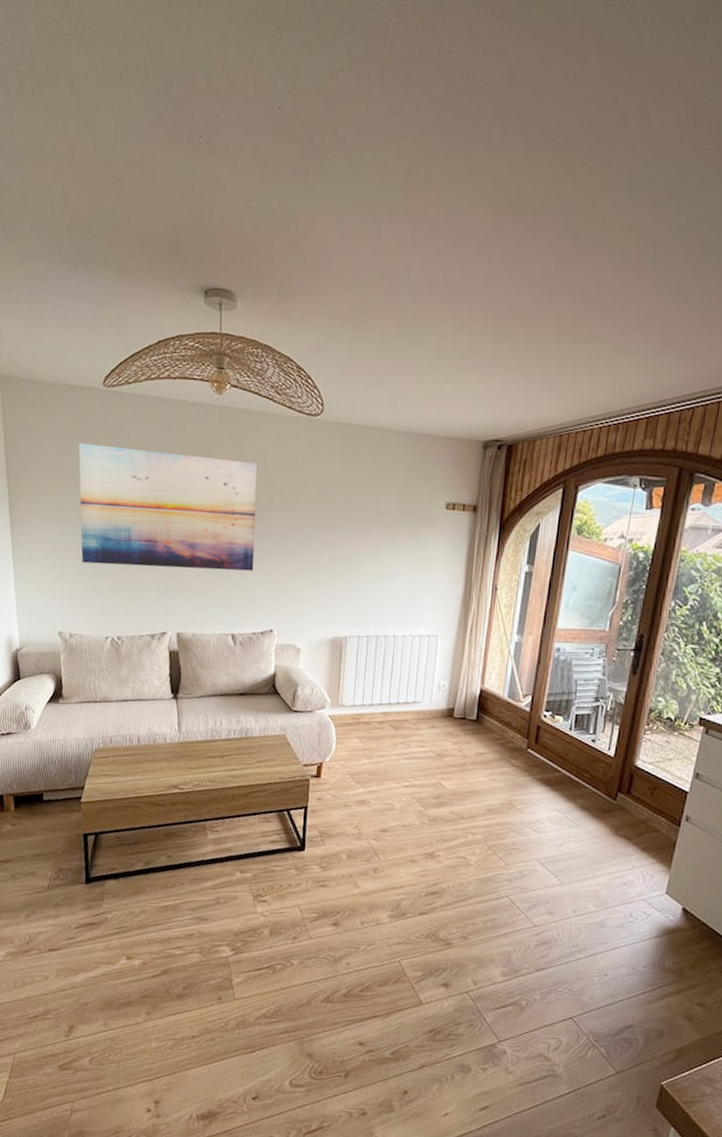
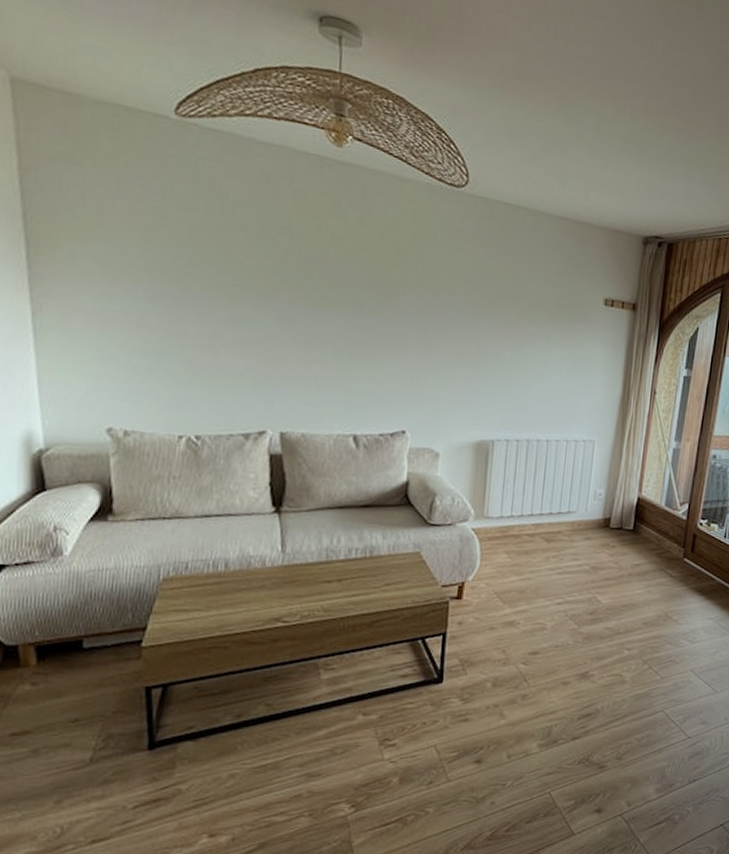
wall art: present [78,442,257,571] -> none [137,183,387,362]

